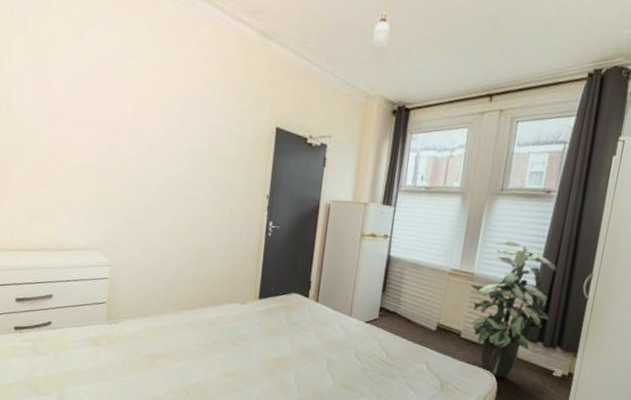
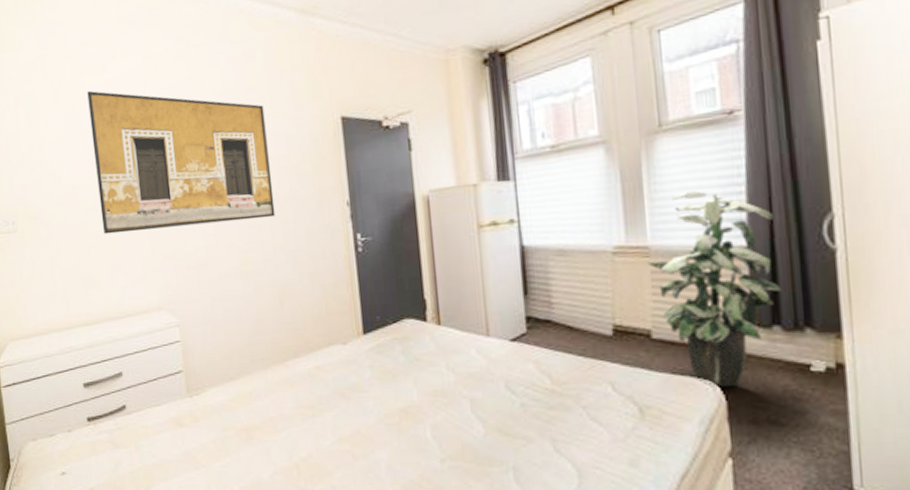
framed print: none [55,50,215,195] -> present [87,90,275,235]

